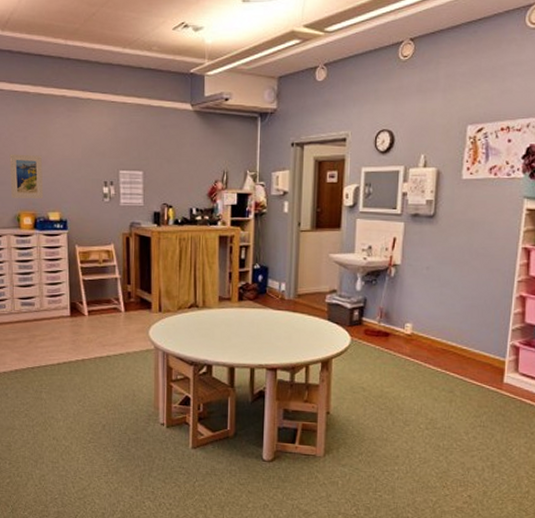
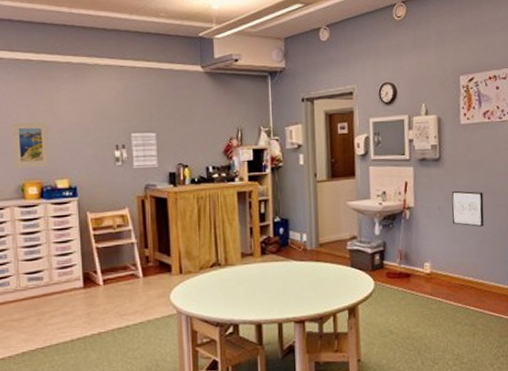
wall art: none [440,250,479,291] -> present [451,190,484,227]

